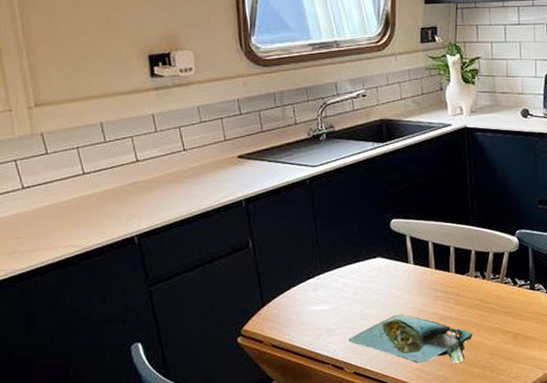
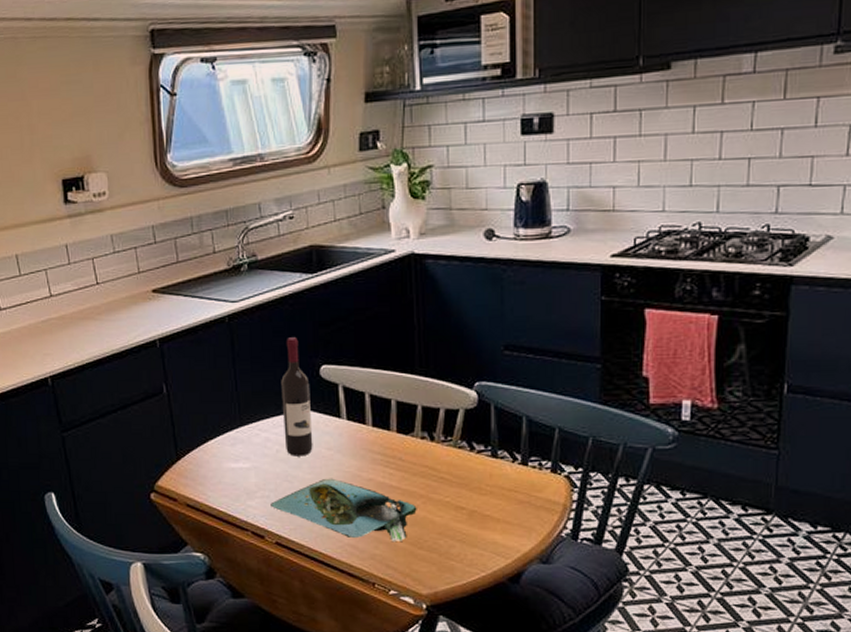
wine bottle: none [357,196,385,298] -> present [281,337,313,456]

